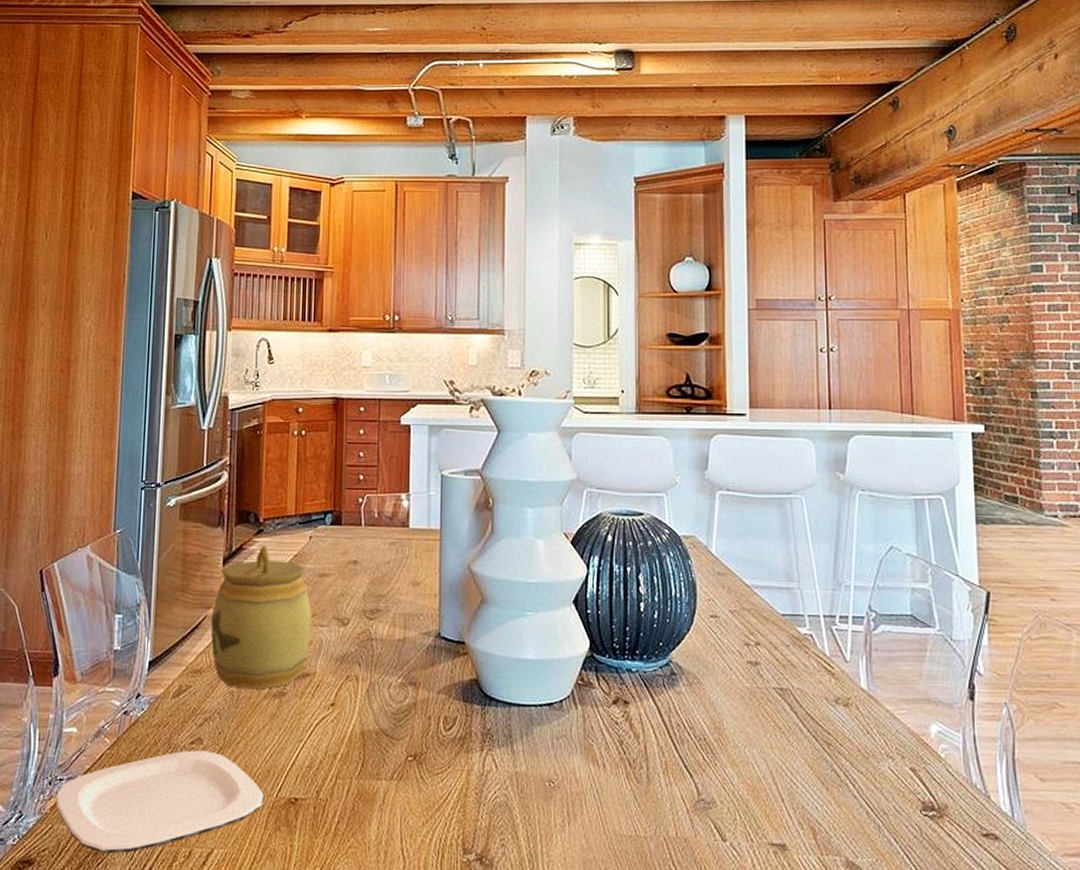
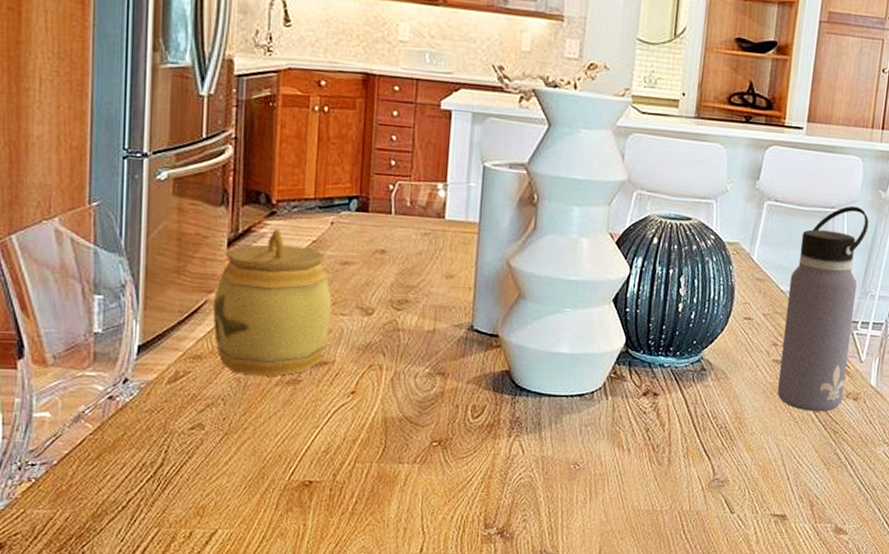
plate: present [54,750,264,854] -> none [26,436,274,536]
water bottle: none [753,490,832,721] -> present [777,205,869,412]

